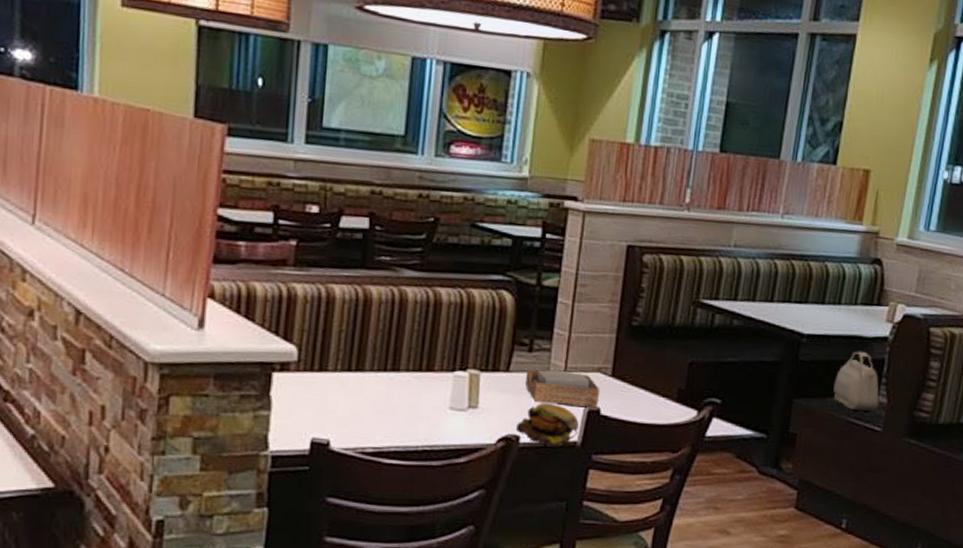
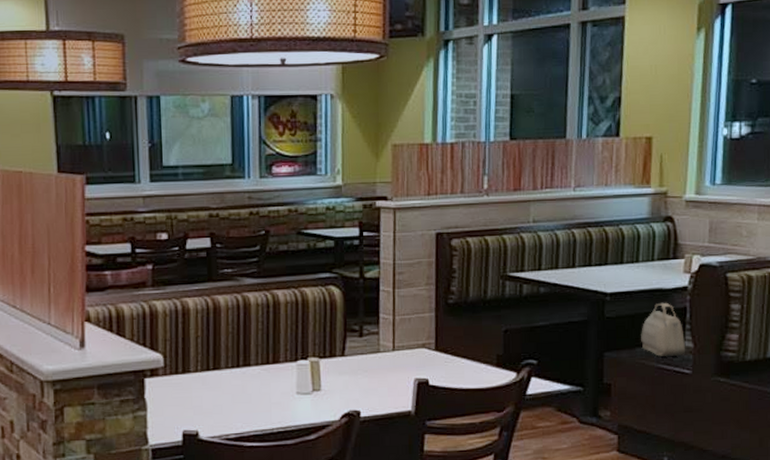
burger: present [515,402,579,447] -> none [355,379,411,418]
napkin holder: present [524,369,600,408] -> none [359,350,427,381]

